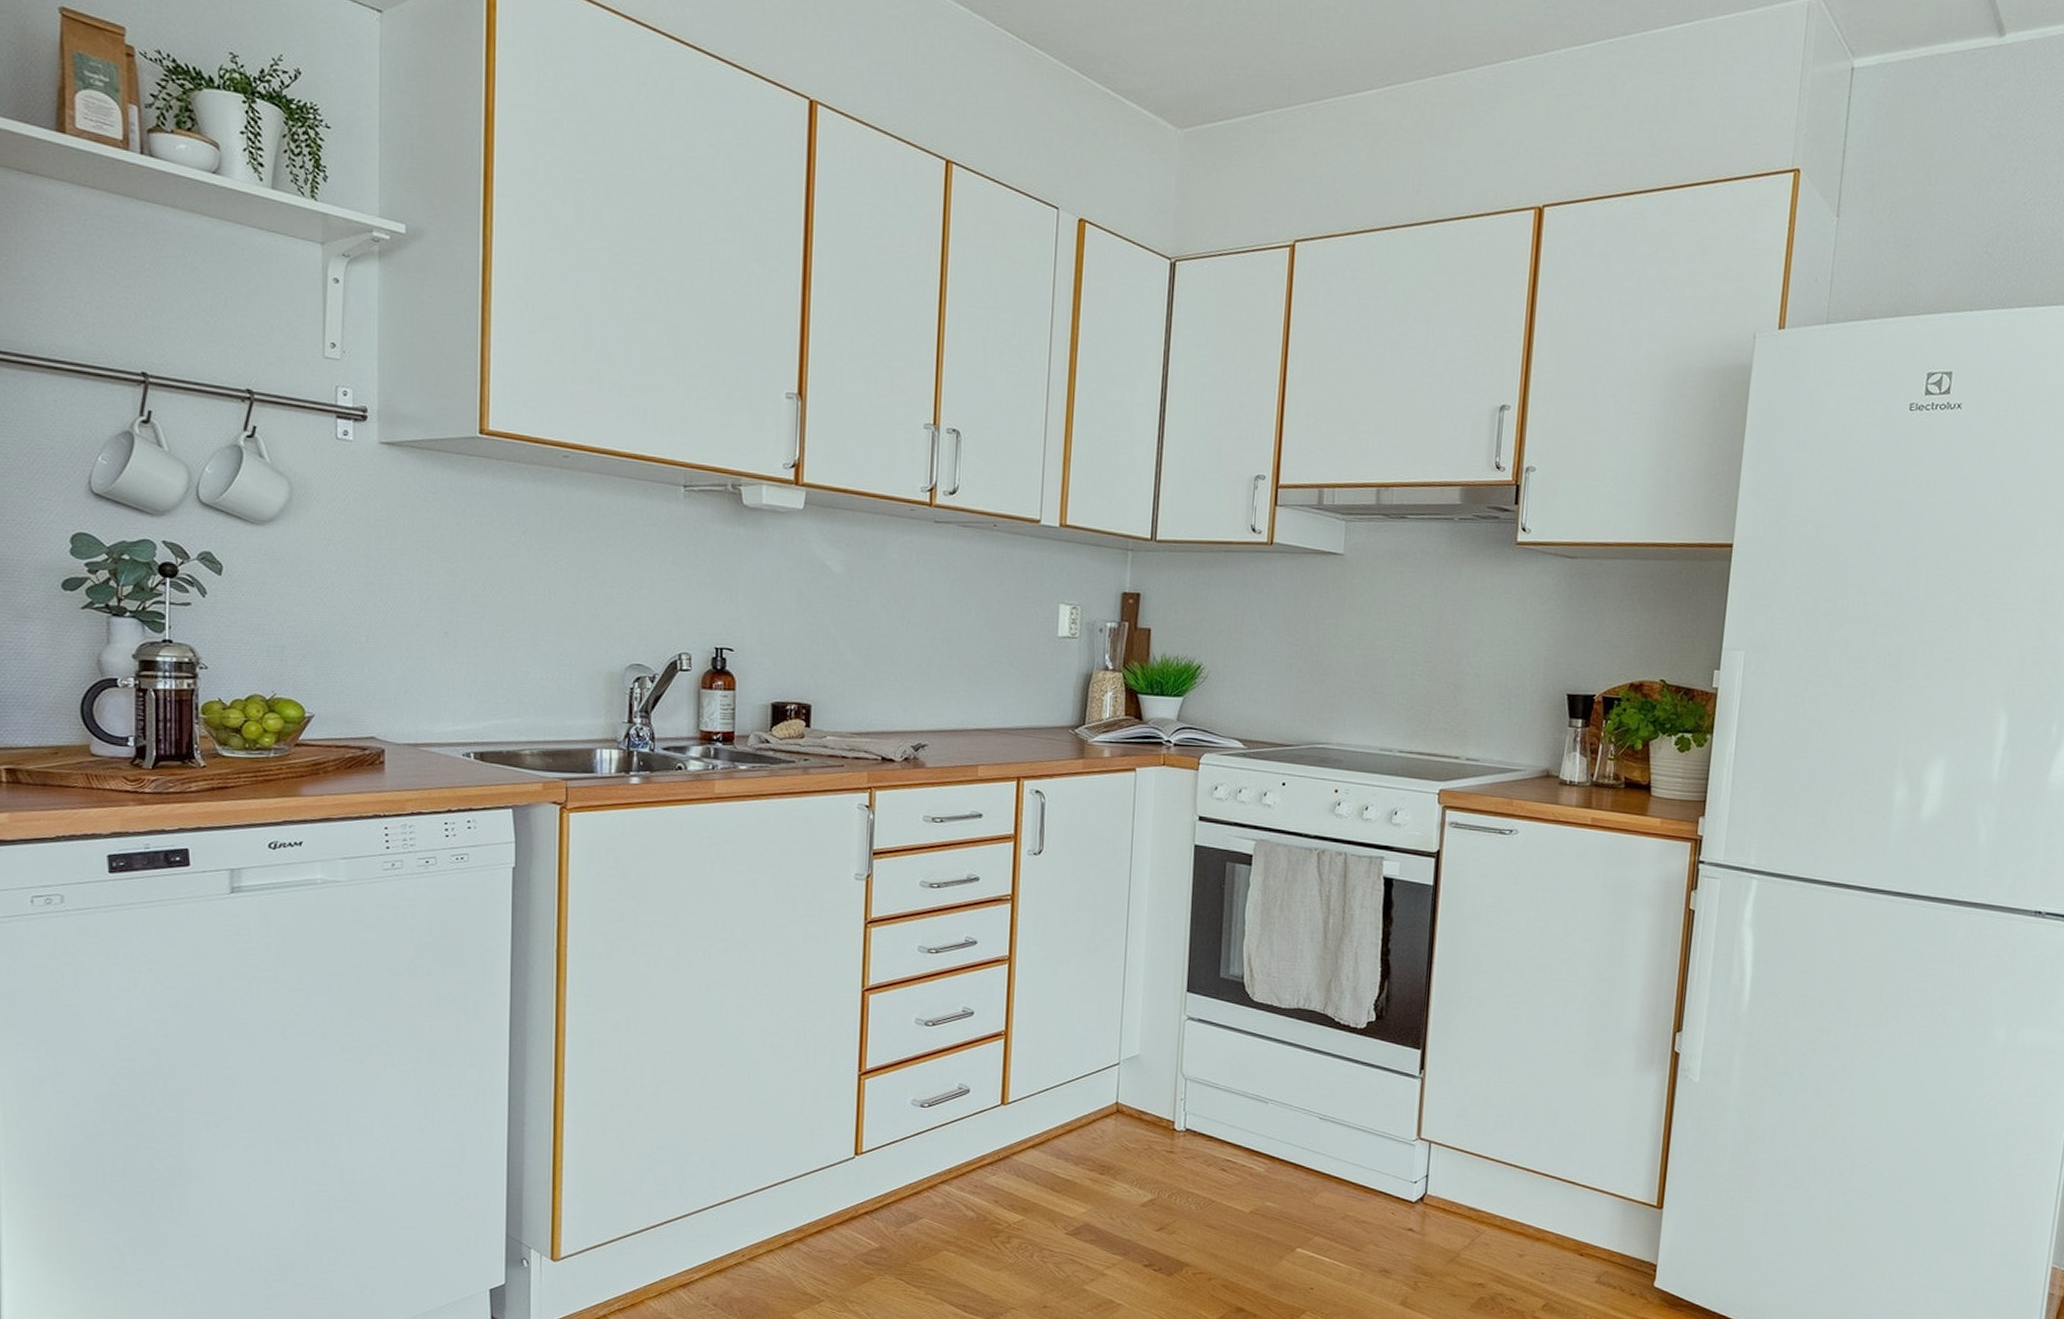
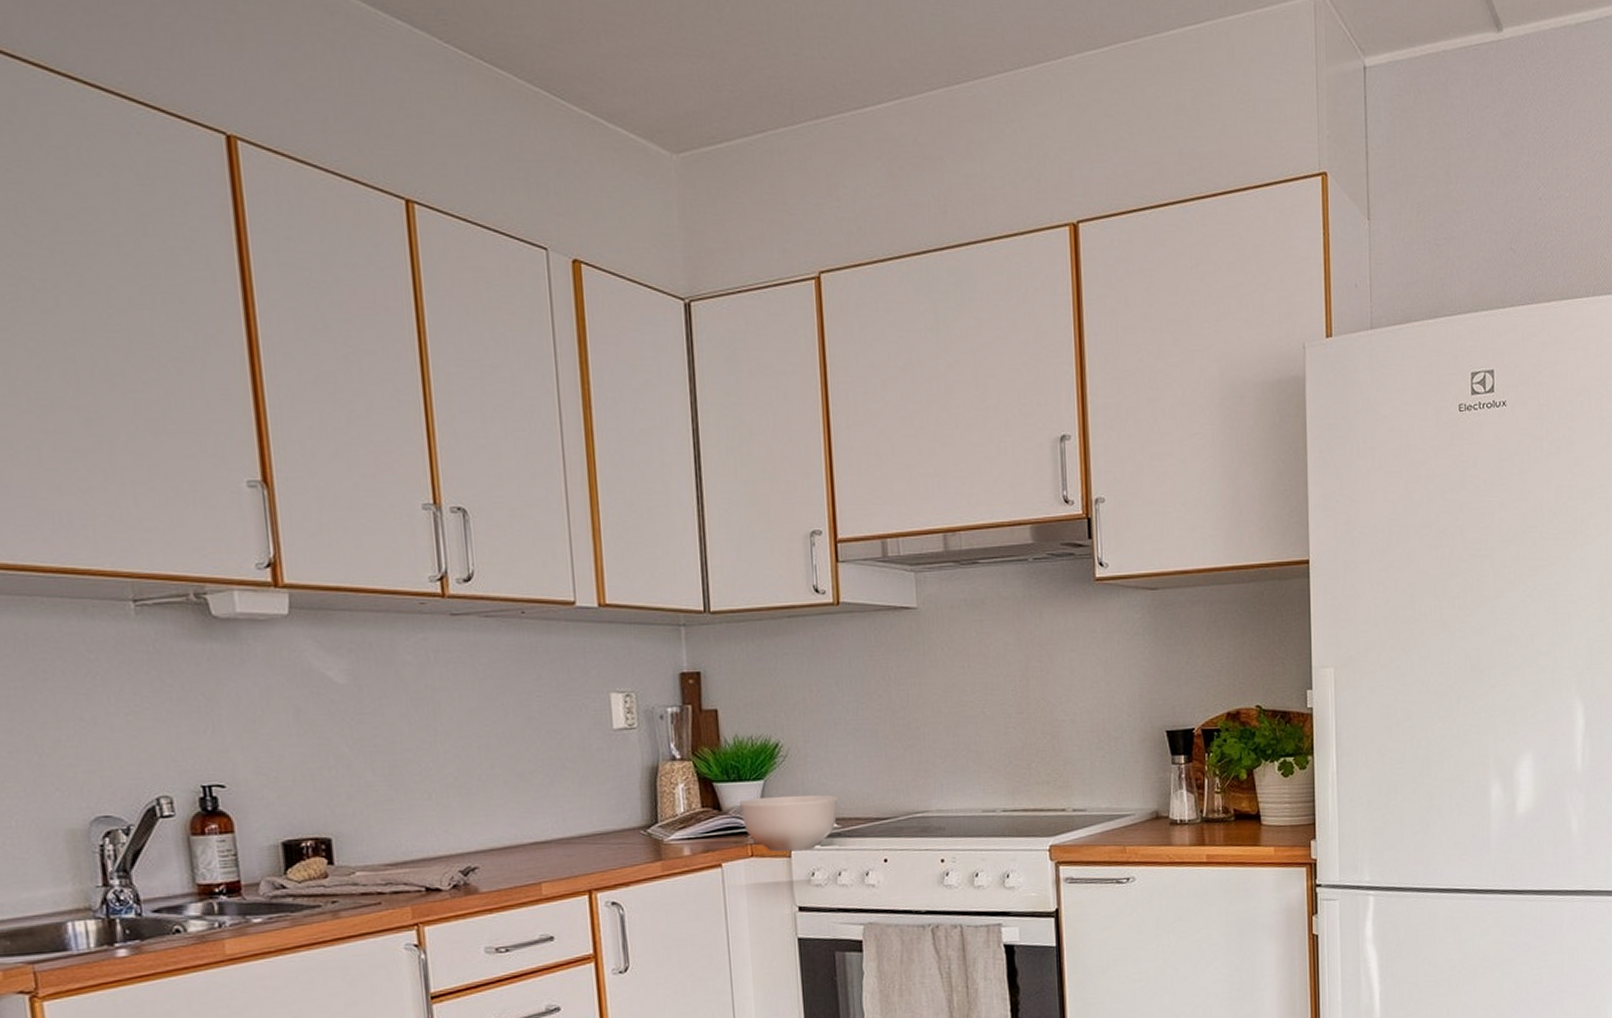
bowl: none [1159,712,1249,766] -> present [740,794,839,852]

